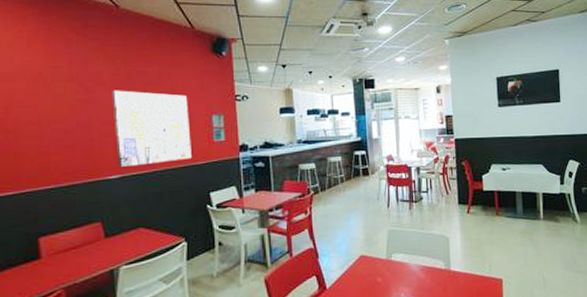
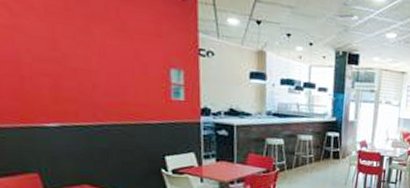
wall art: present [112,90,192,168] -> none [45,19,145,117]

